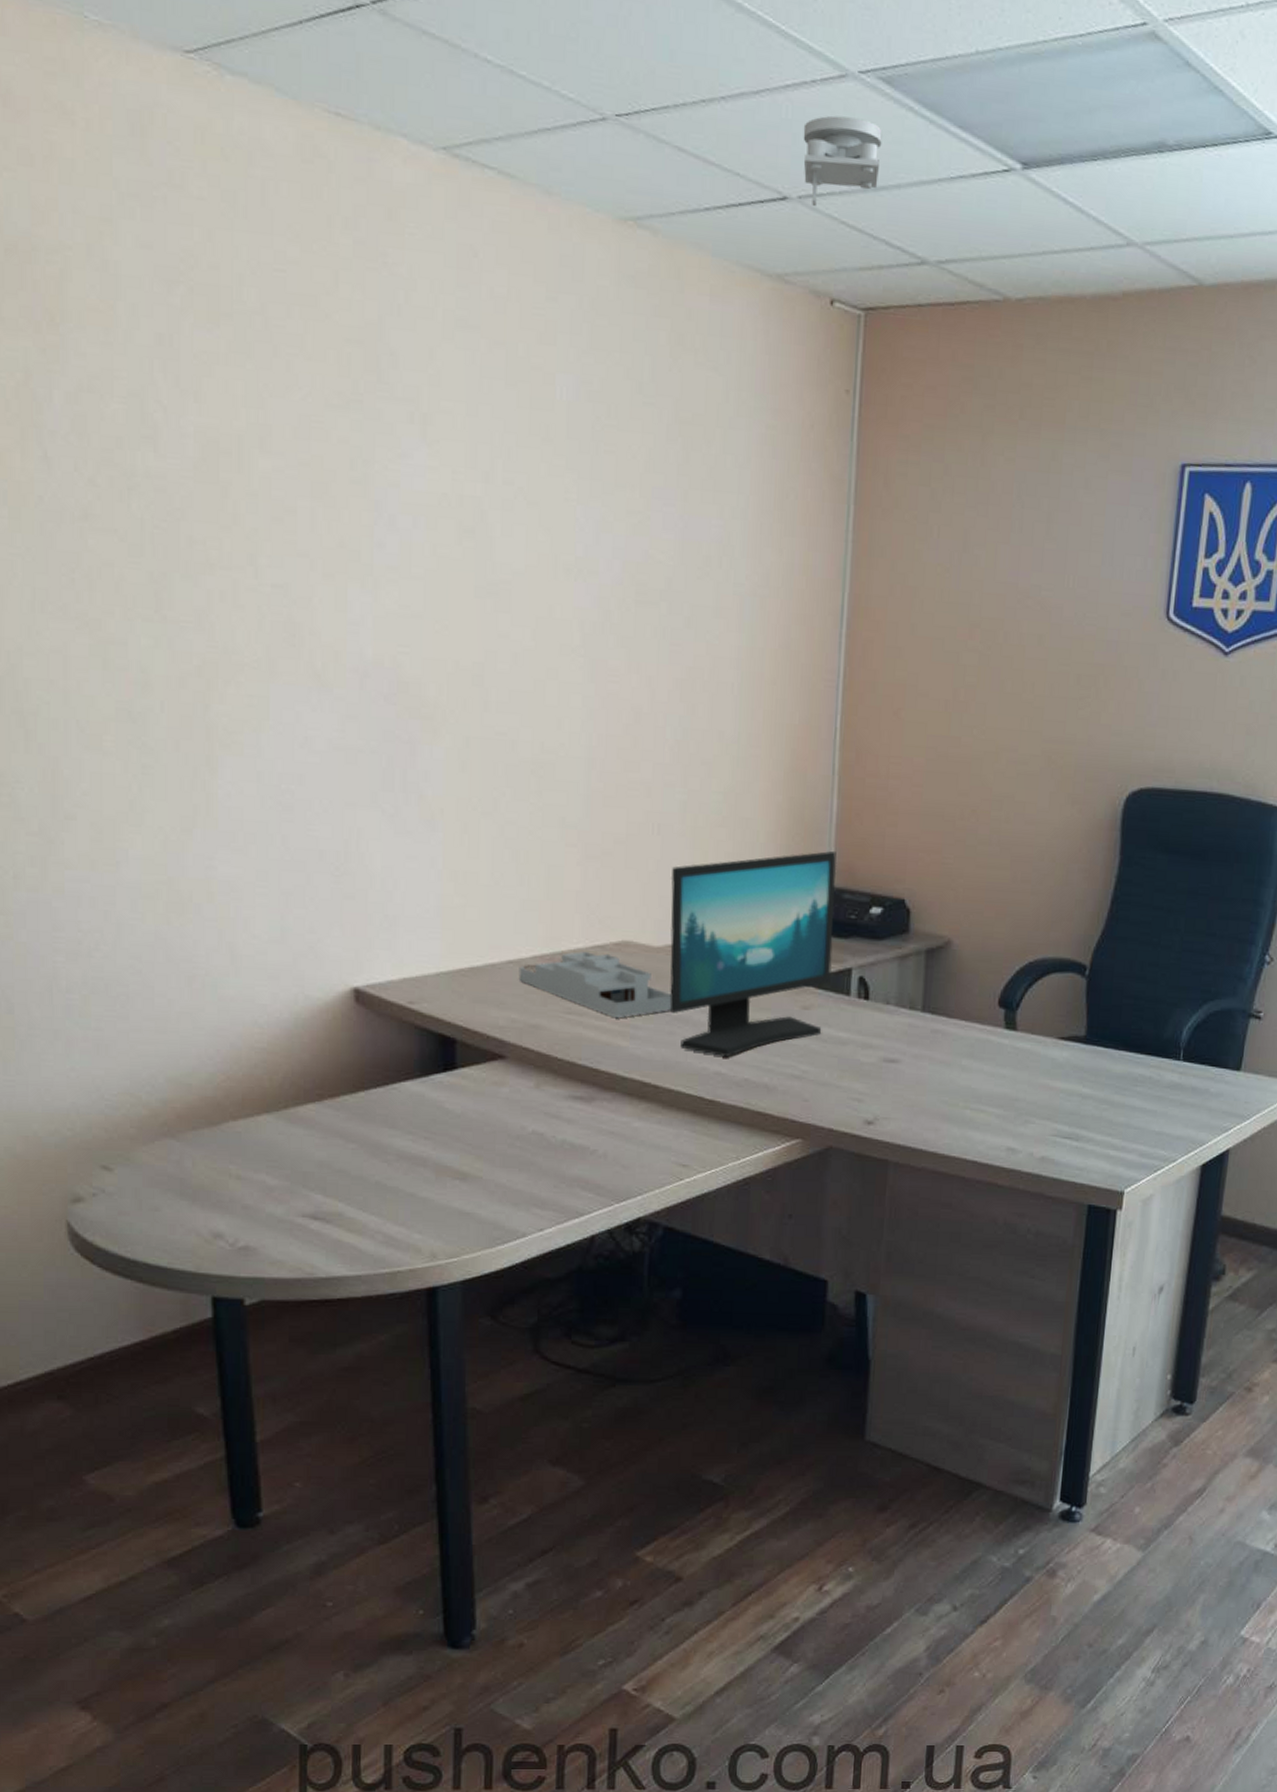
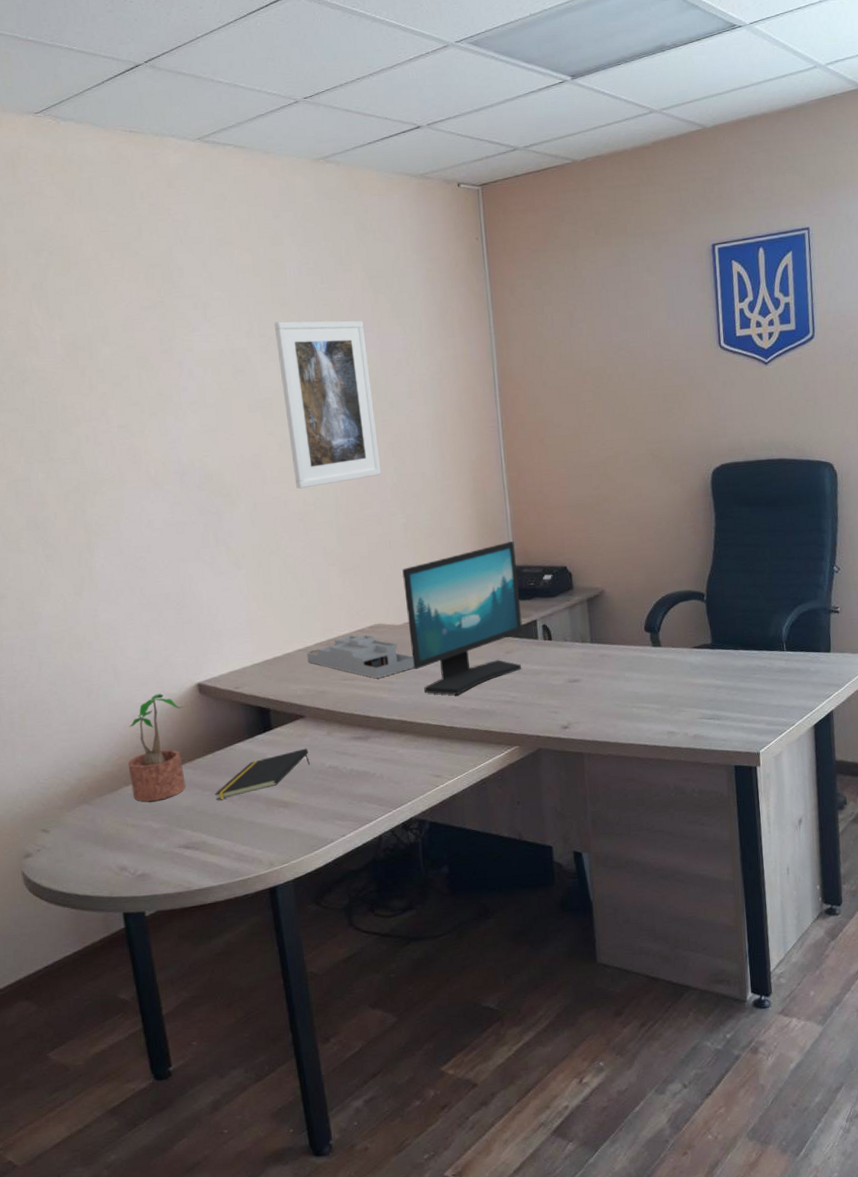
potted plant: none [239,995,330,1147] -> present [128,694,186,802]
notepad: none [362,1101,506,1158] -> present [214,748,310,800]
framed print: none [527,465,663,727] -> present [274,320,382,489]
smoke detector: present [803,115,883,206] -> none [424,69,478,128]

